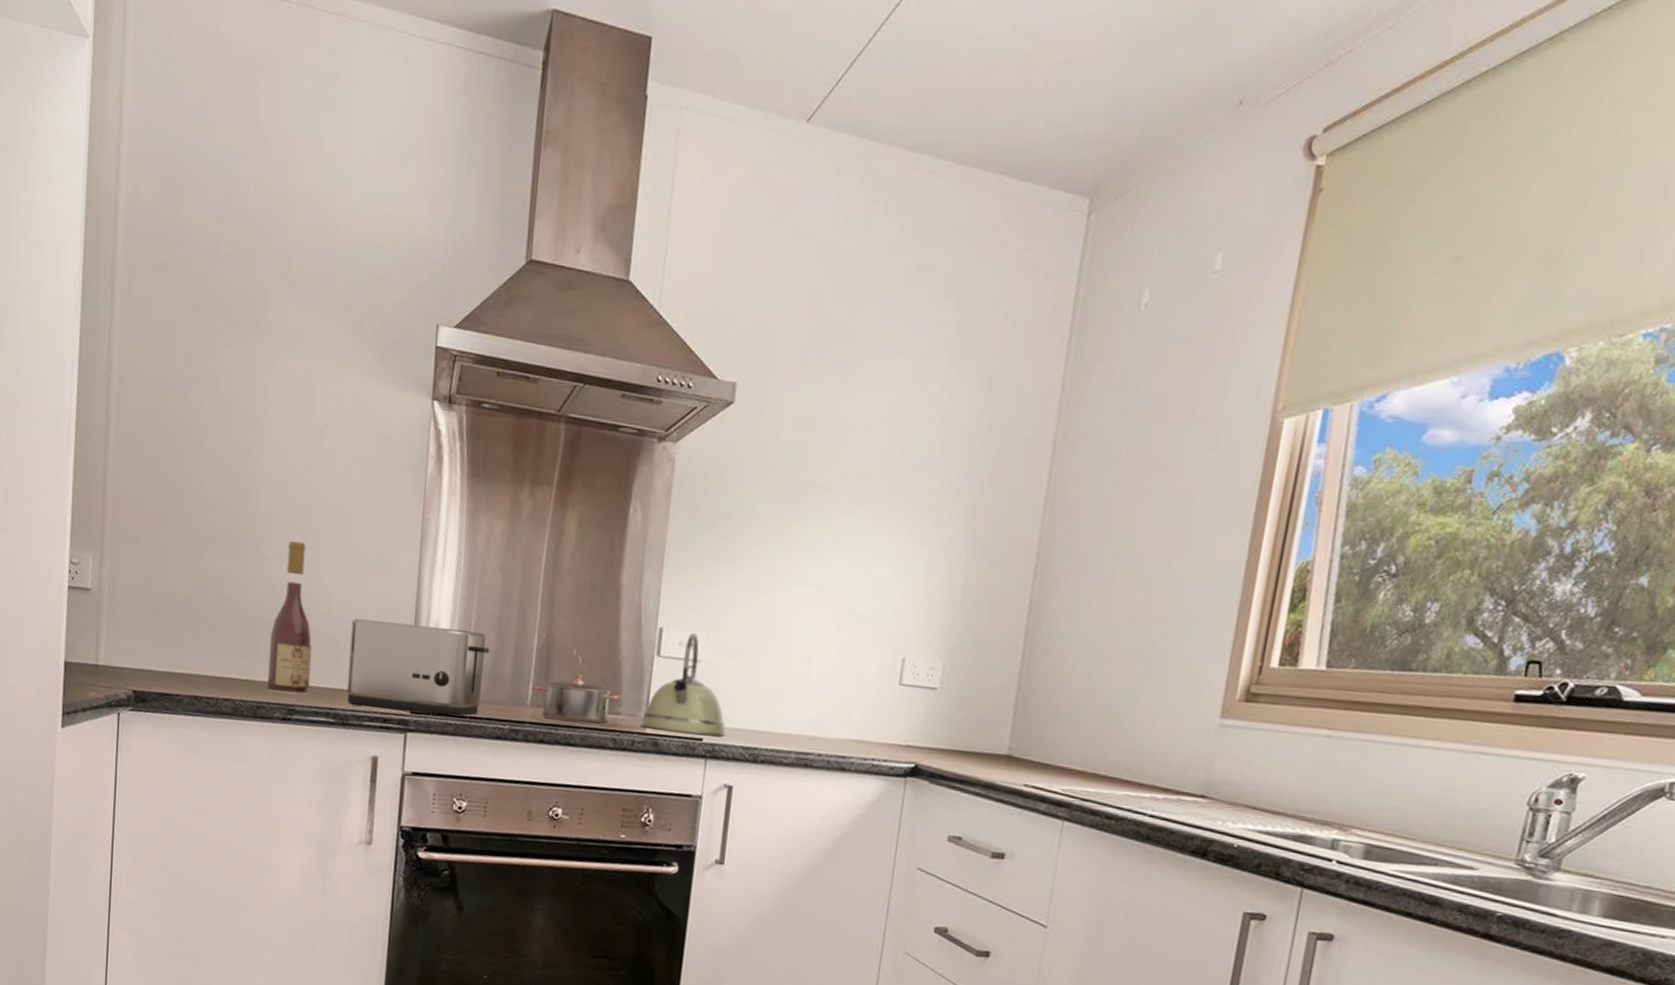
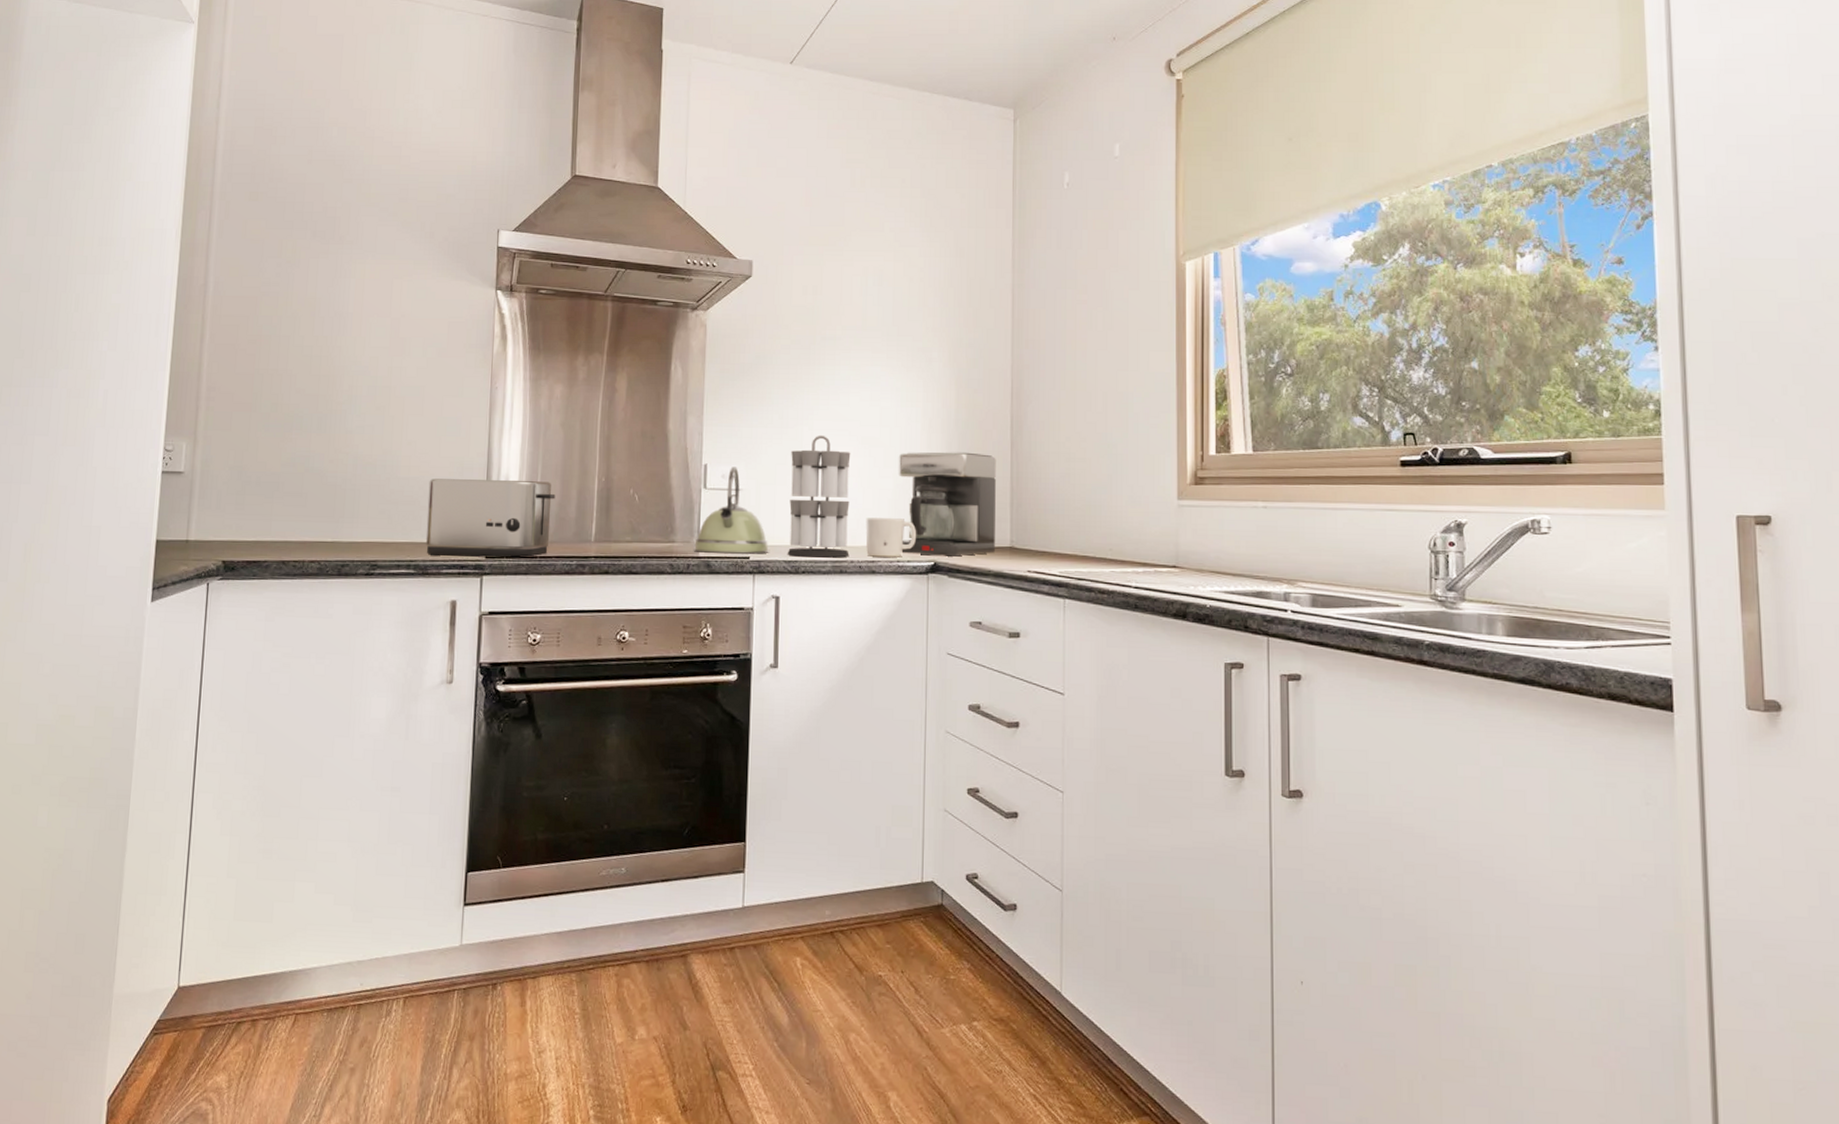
wine bottle: present [267,541,313,694] -> none [351,416,393,550]
cooking pot: present [532,674,623,724] -> none [595,511,676,553]
spice rack: none [745,604,832,749] -> present [787,435,851,558]
mug: none [837,706,899,755] -> present [865,518,917,557]
coffee maker: none [878,633,1005,761] -> present [898,452,996,557]

